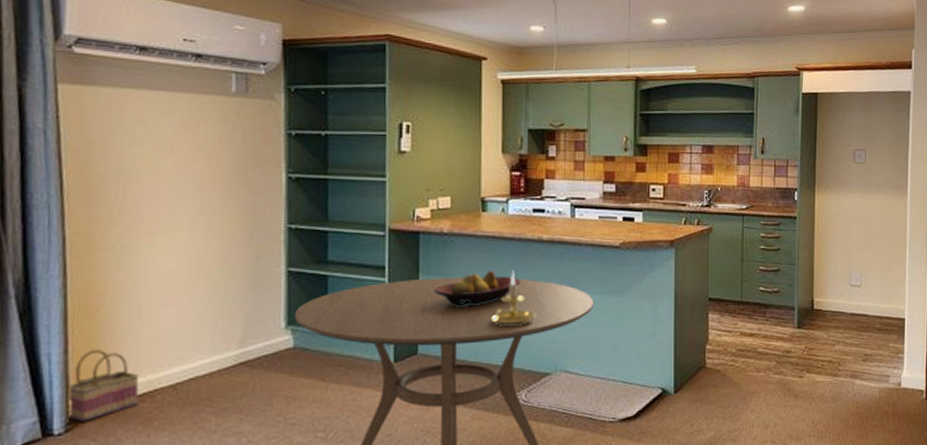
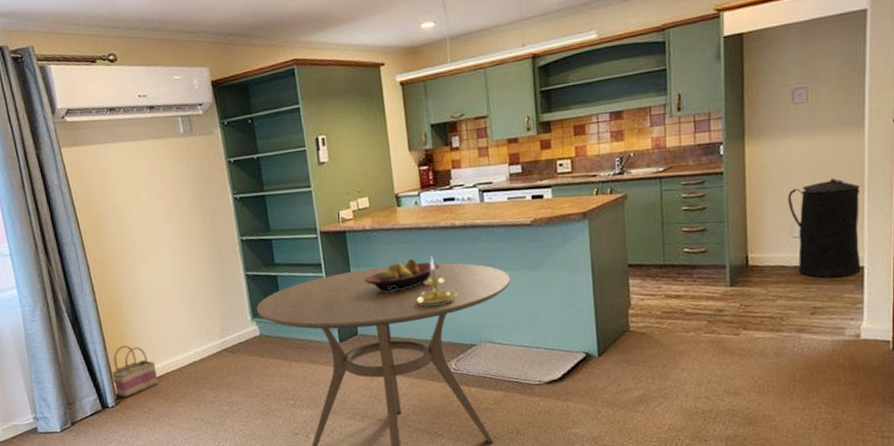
trash can: none [848,234,903,327] -> present [788,178,861,278]

